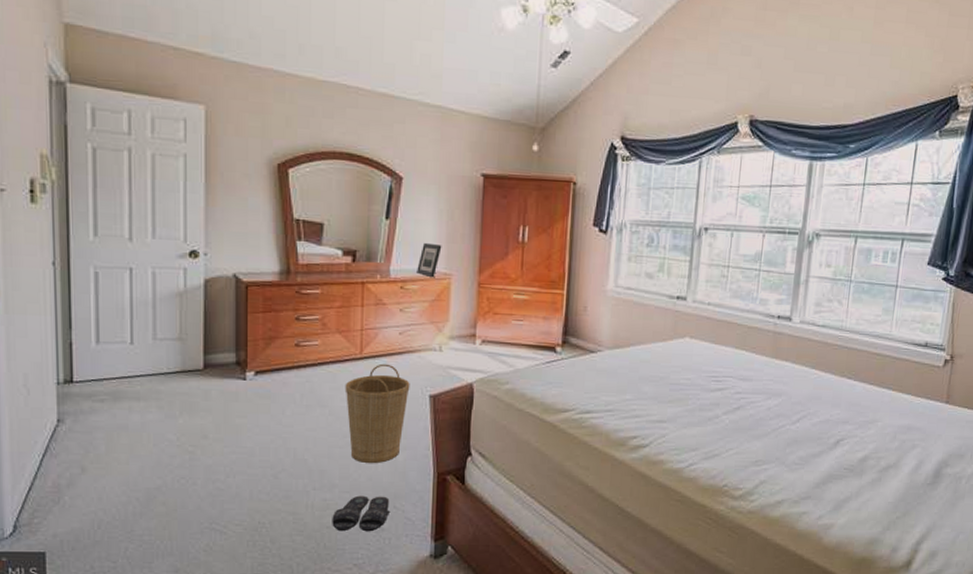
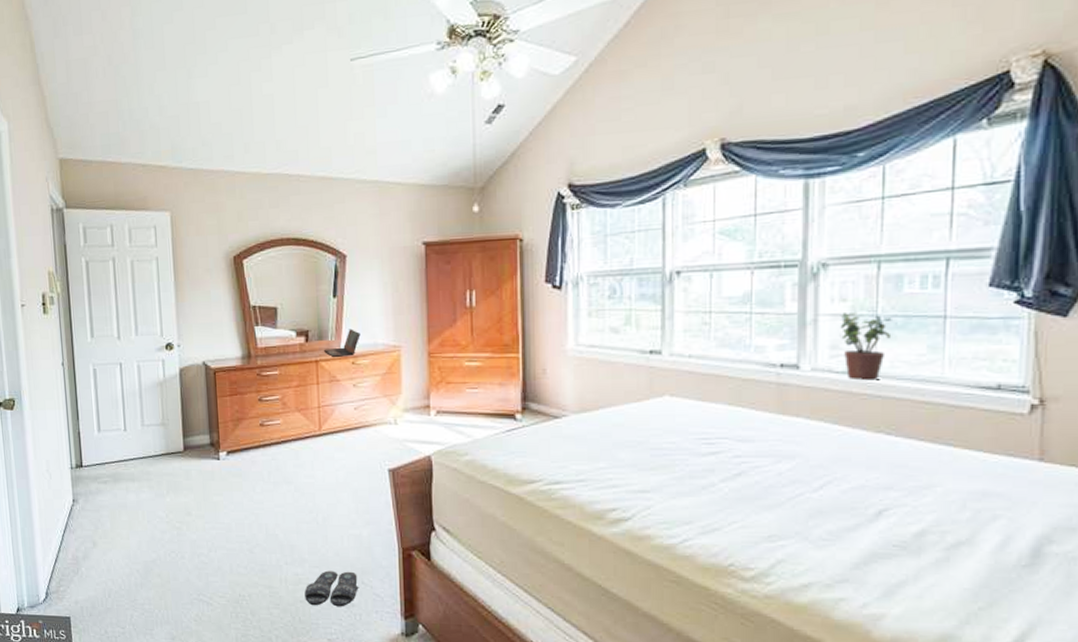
basket: present [345,363,410,463] -> none [307,439,369,538]
laptop: none [372,252,411,281] -> present [324,329,361,357]
picture frame: present [417,242,442,278] -> none [366,316,389,351]
potted plant: none [823,275,861,334] -> present [840,311,892,381]

